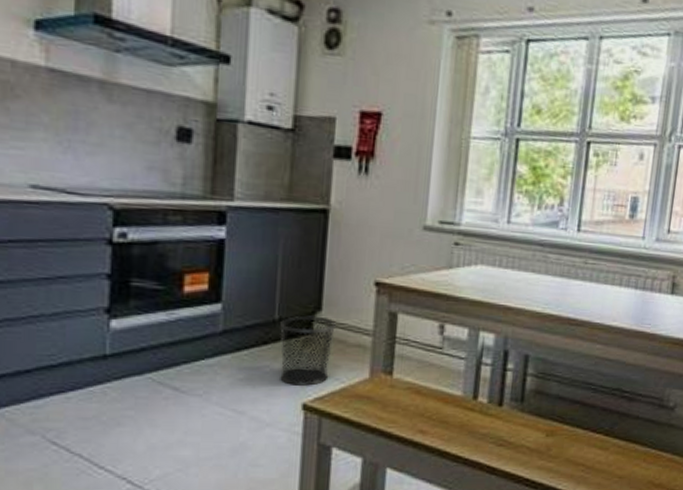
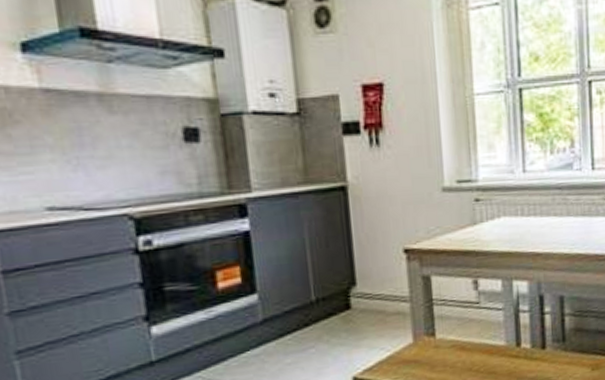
trash can: present [280,315,336,386] -> none [318,291,374,362]

